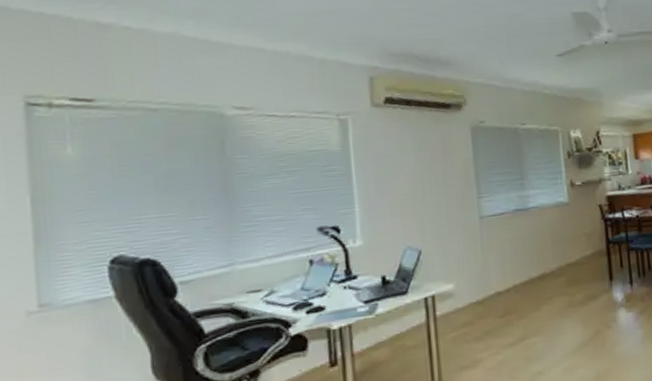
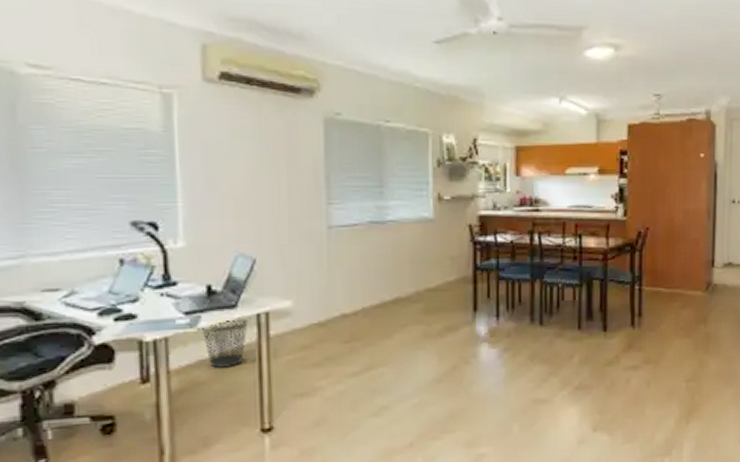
wastebasket: none [379,301,418,349] -> present [202,317,248,368]

